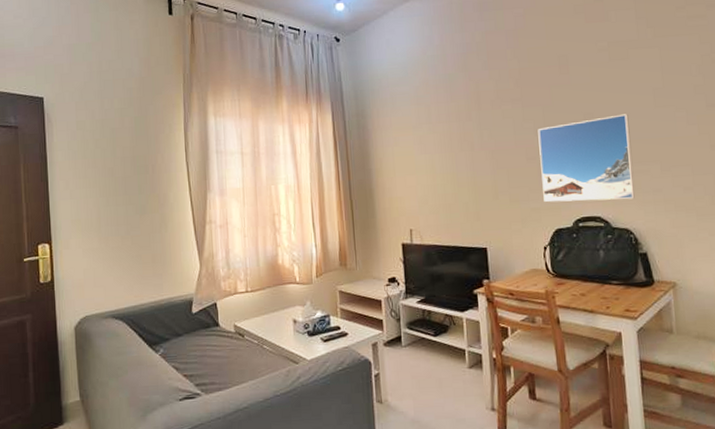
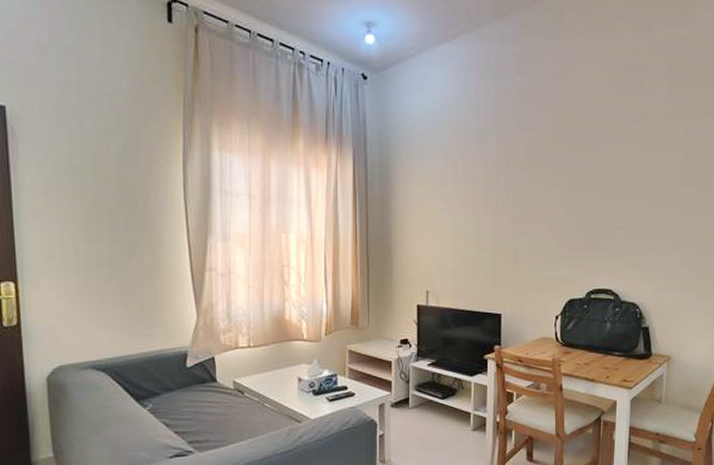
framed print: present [538,114,635,202] -> none [561,189,649,275]

